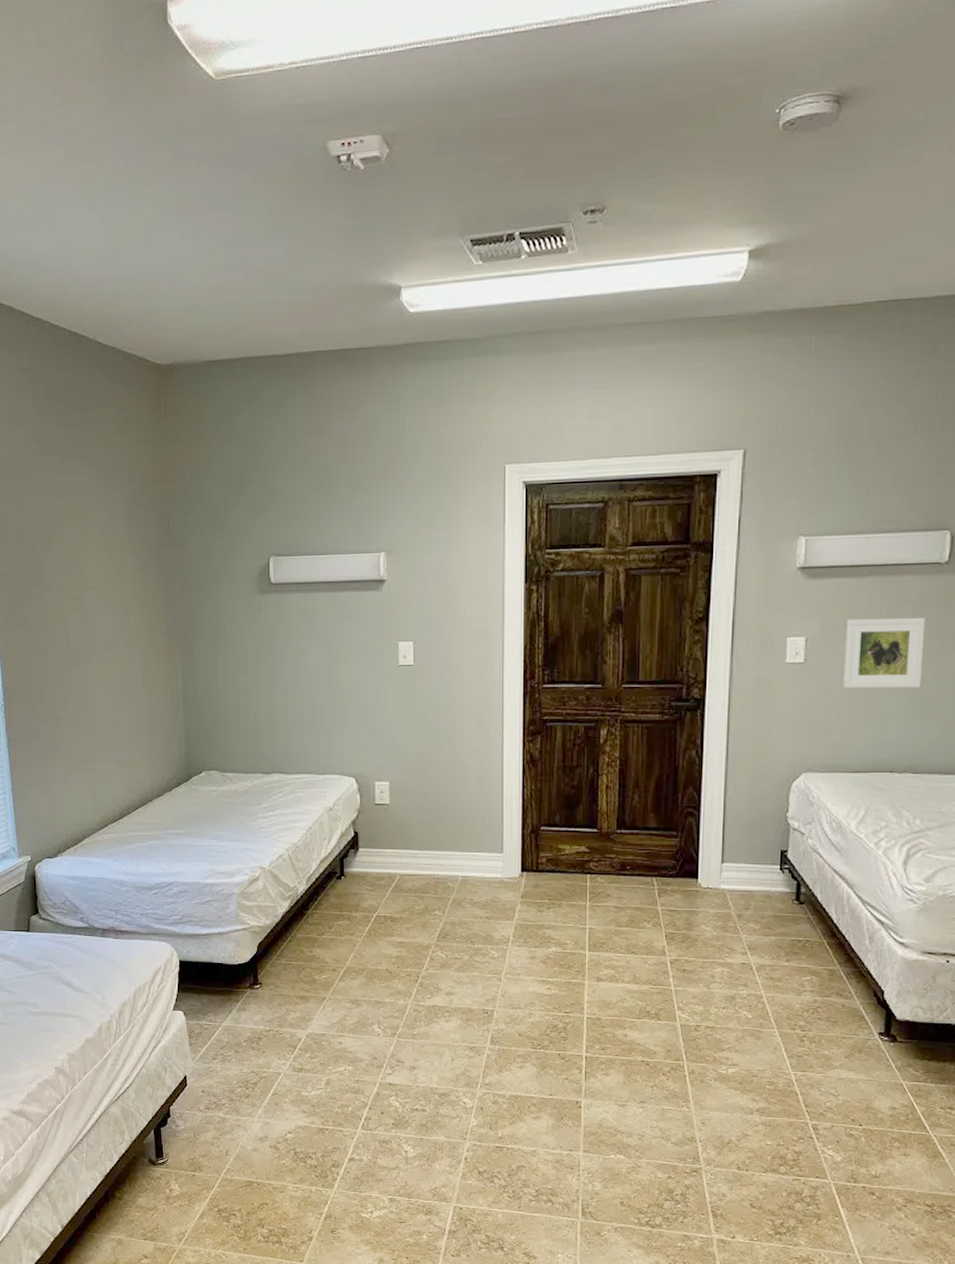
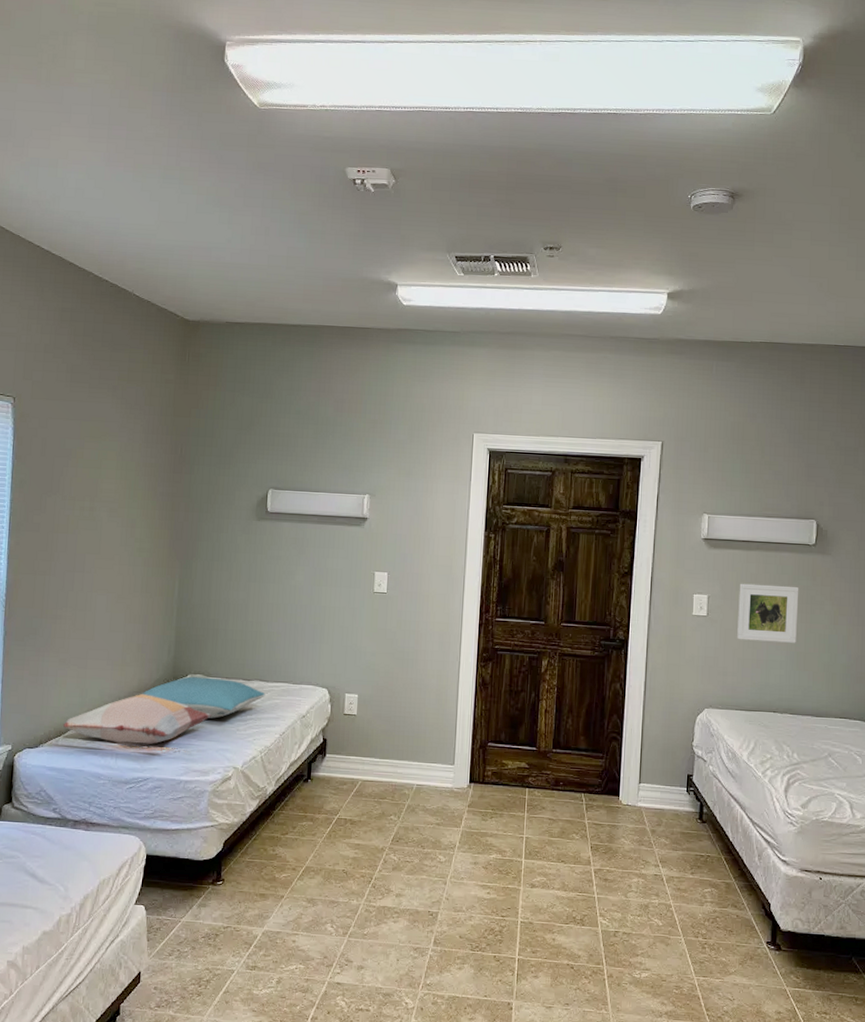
decorative pillow: none [79,795,231,851] -> present [62,694,211,748]
pillow: none [153,773,287,817] -> present [139,676,266,719]

